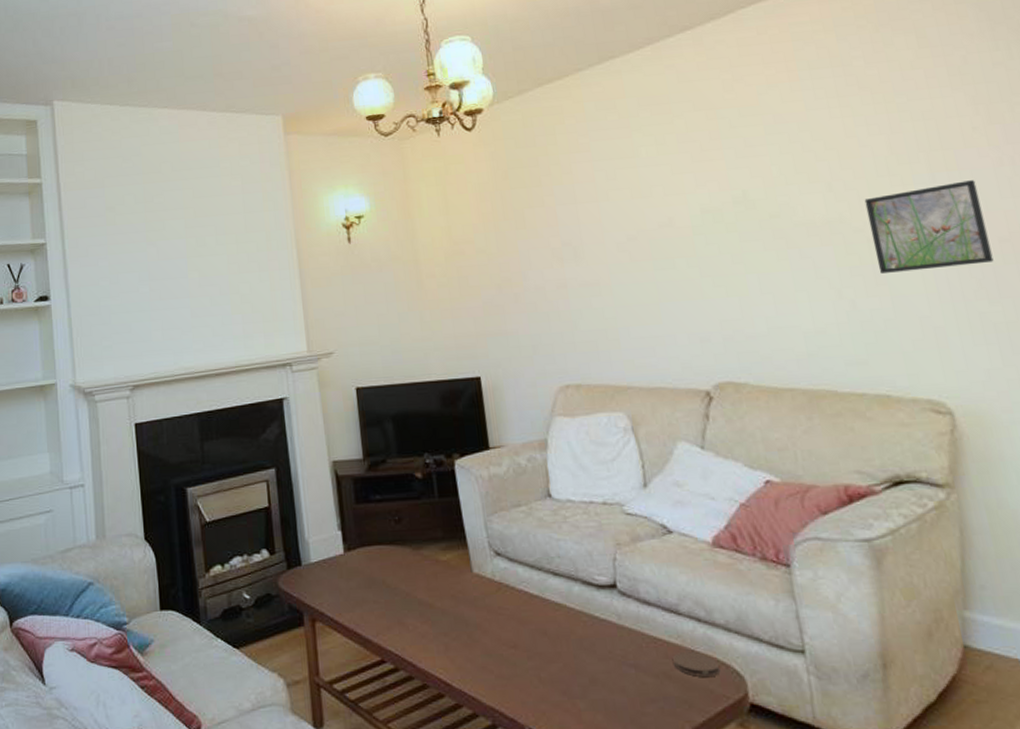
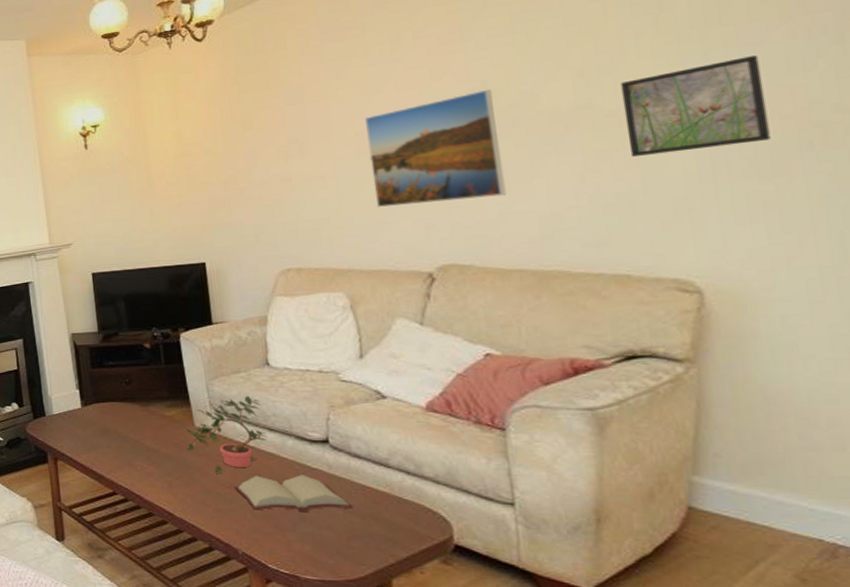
potted plant: none [462,533,552,631] -> present [185,395,267,474]
hardback book: none [518,627,646,675] -> present [234,475,354,512]
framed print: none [636,198,773,320] -> present [365,89,507,208]
coaster: present [673,652,721,677] -> none [380,499,427,520]

